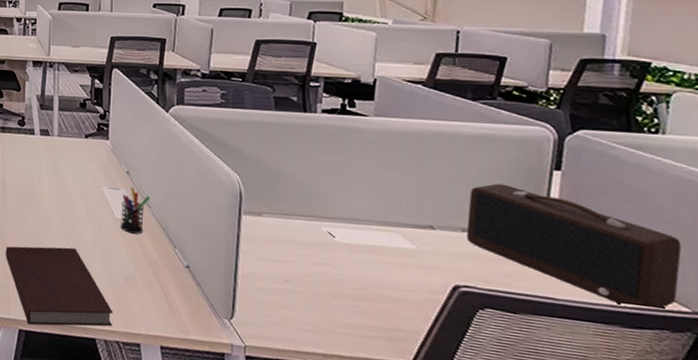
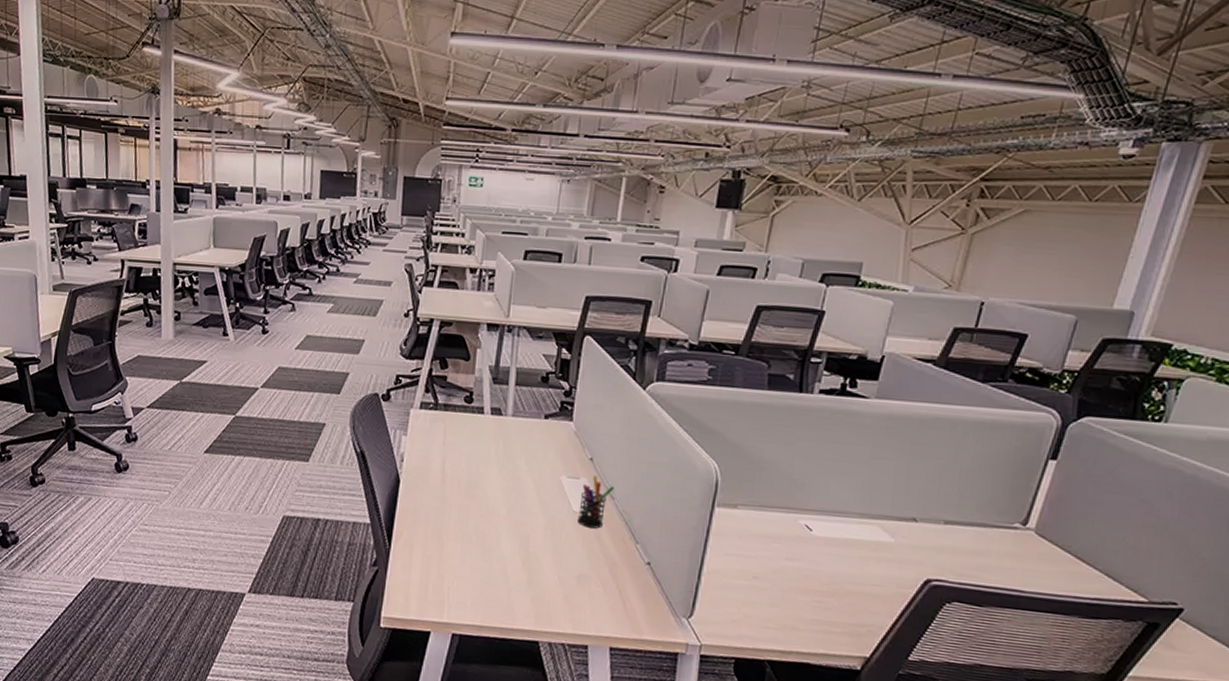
notebook: present [5,246,113,327] -> none [441,542,561,629]
speaker: present [466,183,682,311] -> none [948,473,1155,601]

